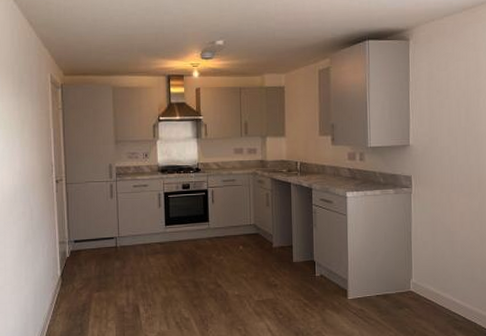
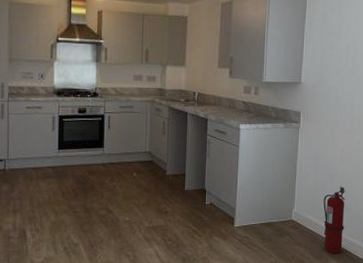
fire extinguisher: none [445,254,471,328] -> present [323,187,346,254]

